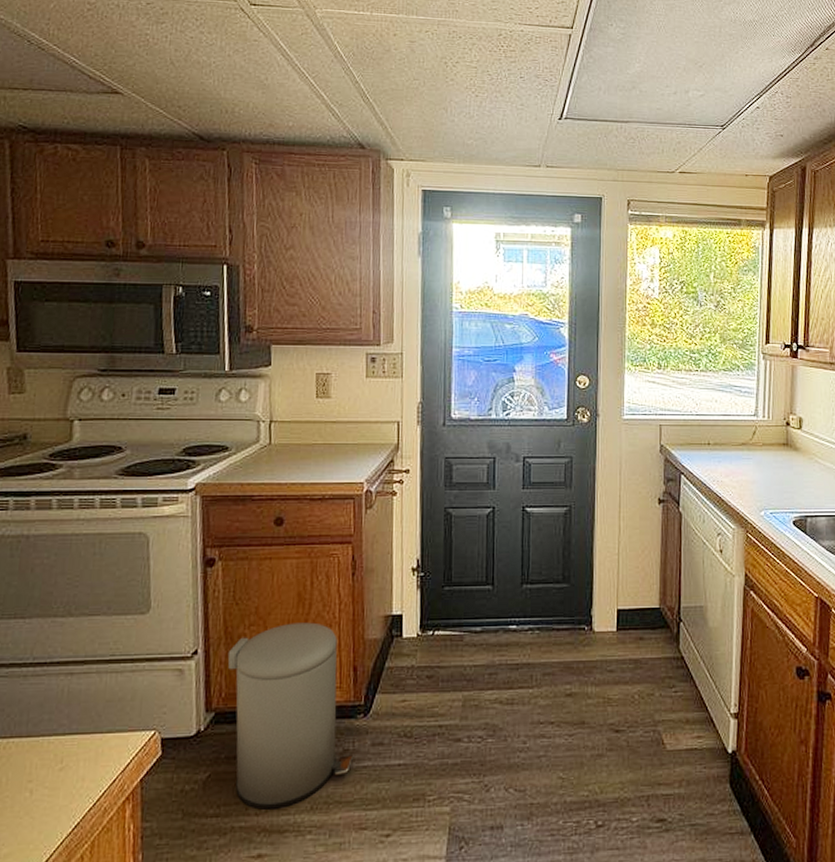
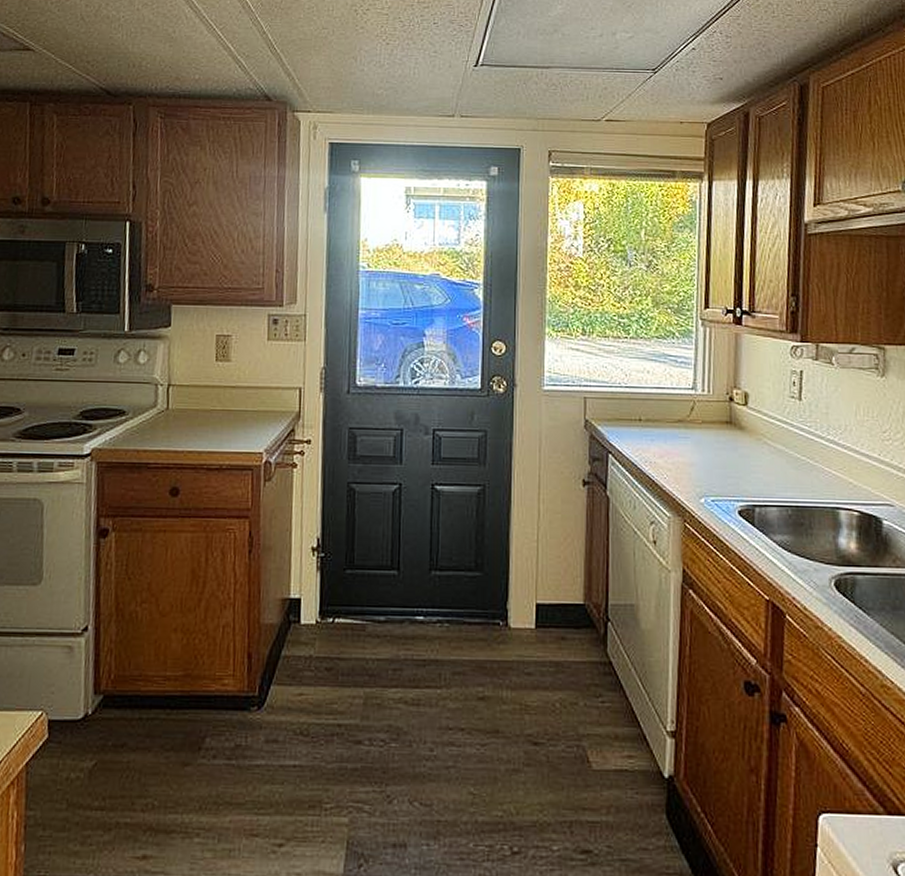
pedal bin: present [227,622,354,810] -> none [118,602,247,806]

